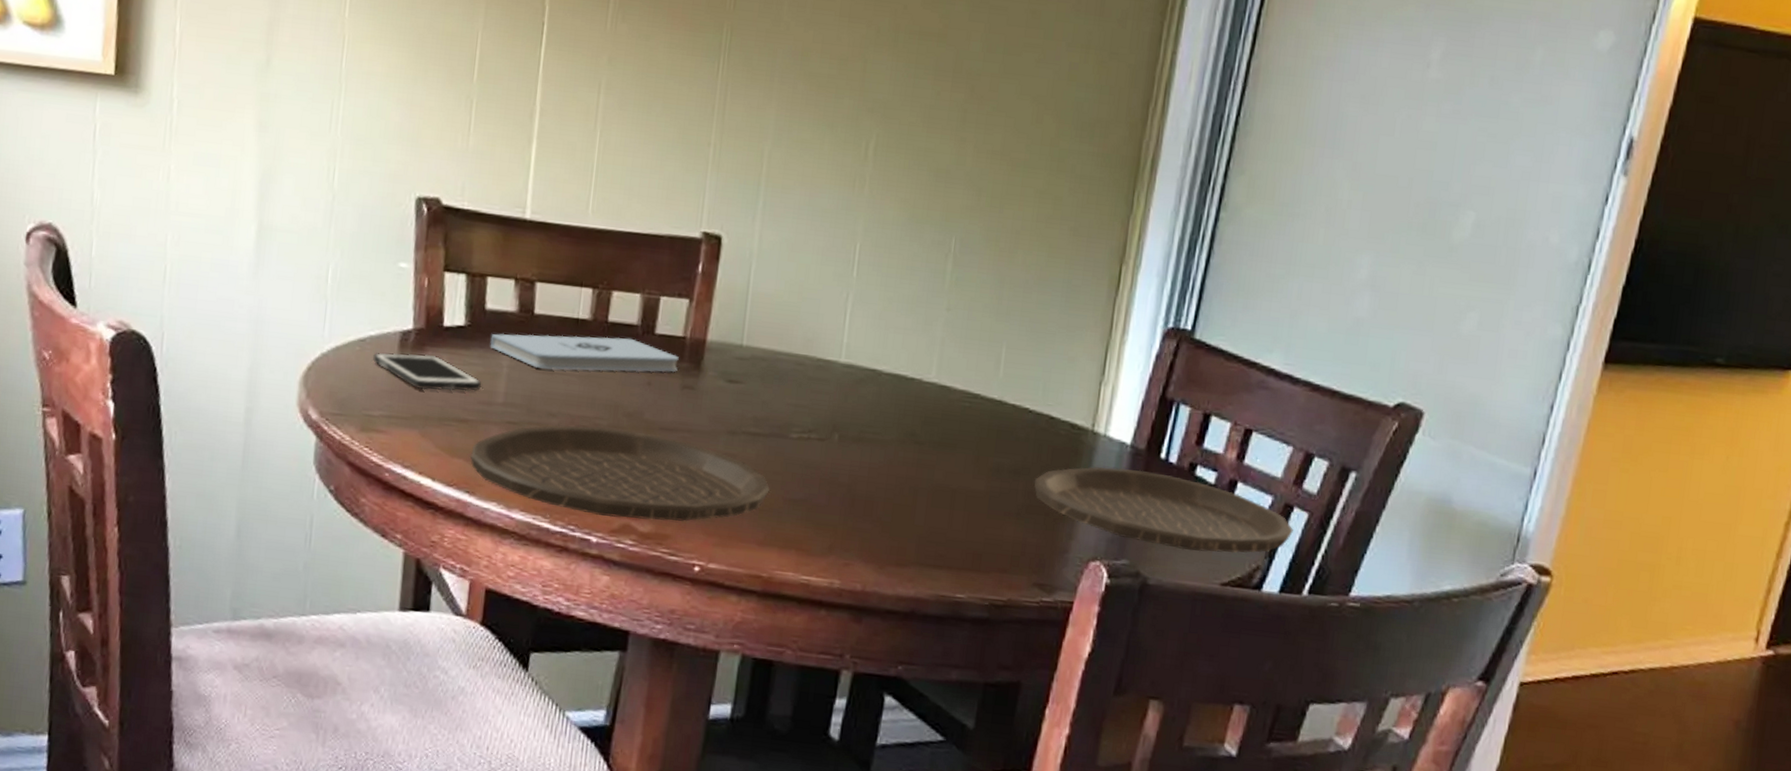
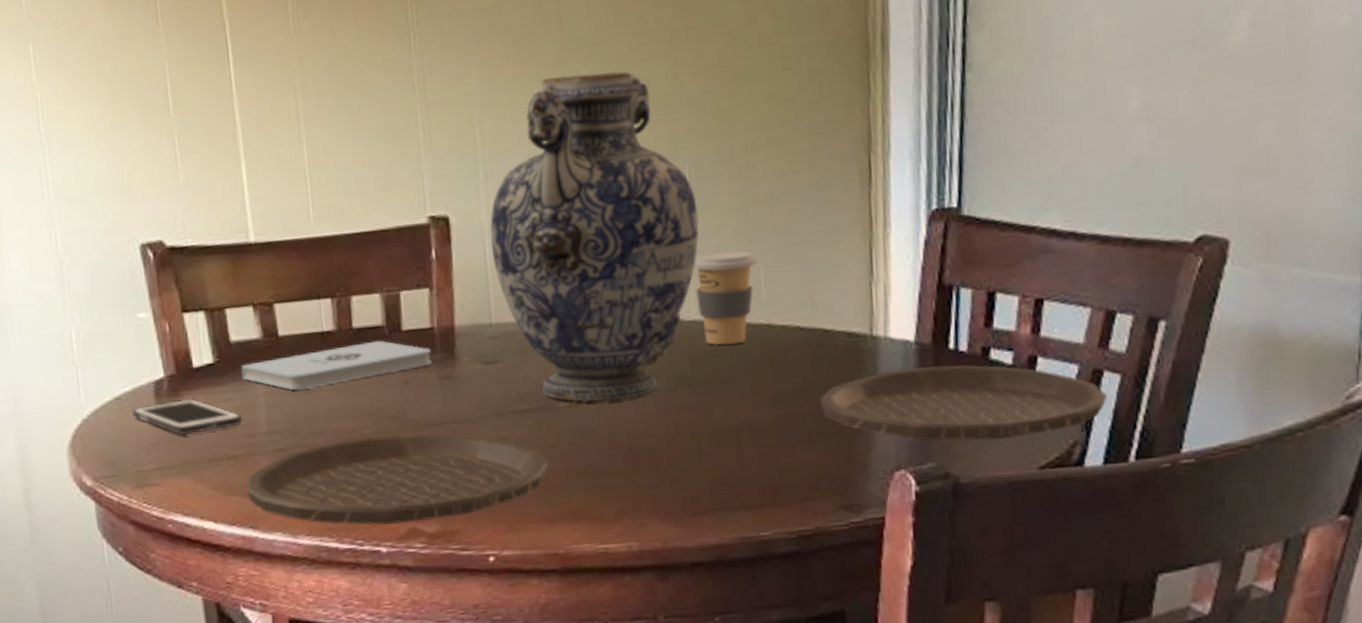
vase: none [755,129,957,444] -> present [489,71,699,403]
coffee cup: none [938,321,1002,413] -> present [693,250,758,346]

